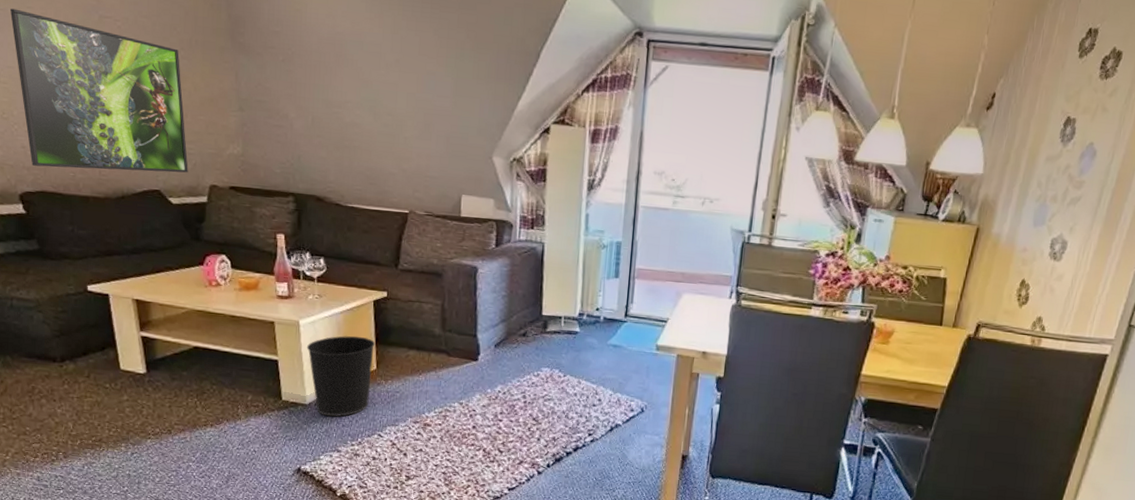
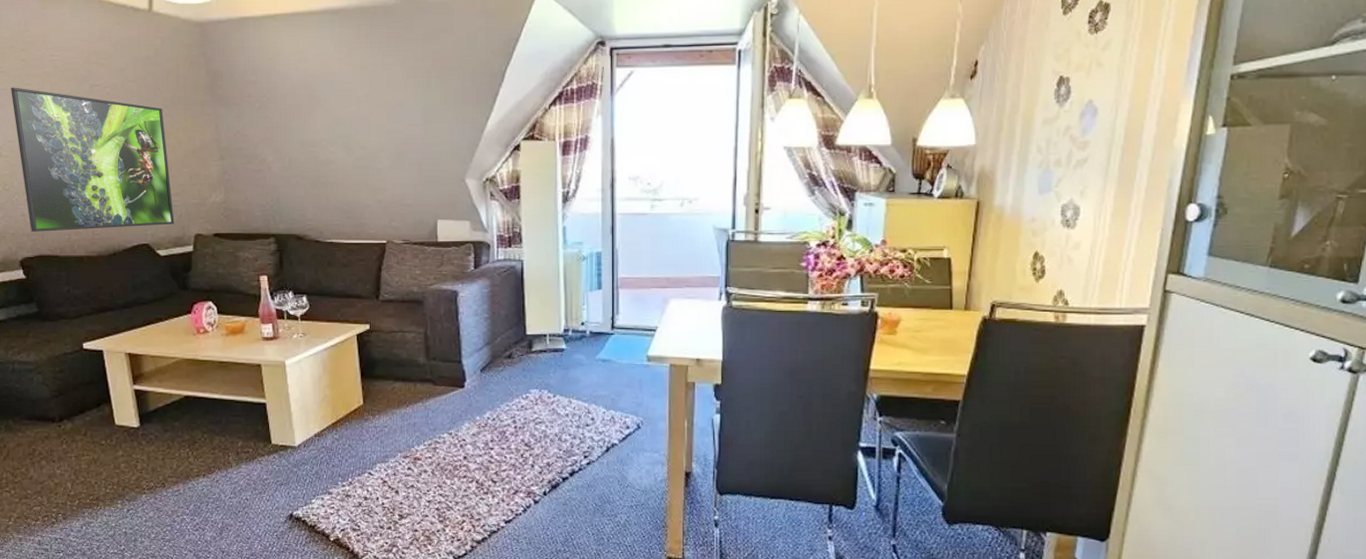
wastebasket: present [306,336,376,417] -> none [293,372,361,458]

